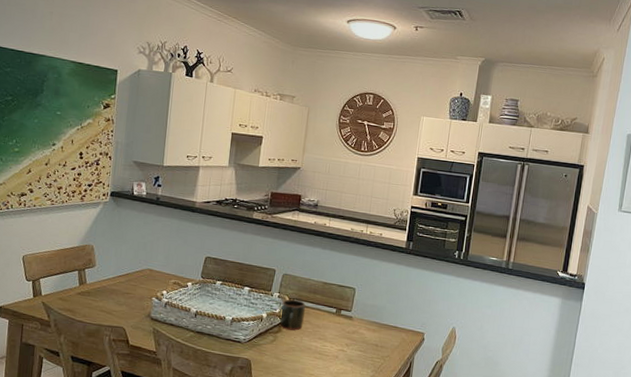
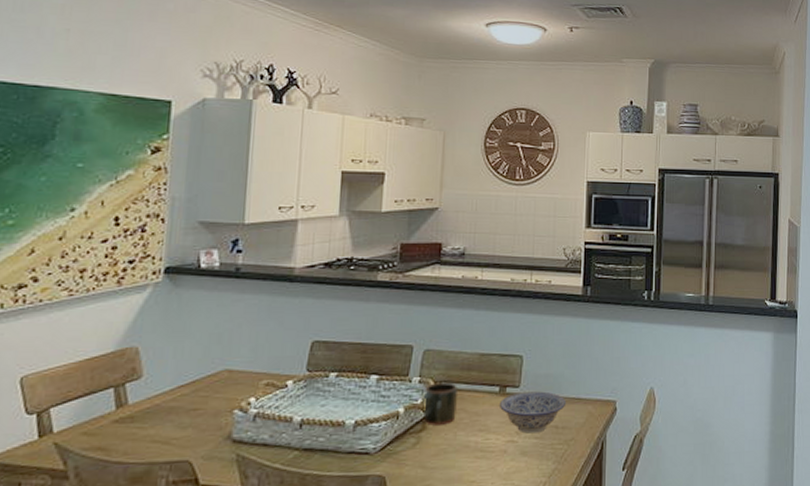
bowl: none [334,315,386,348] -> present [498,391,567,434]

